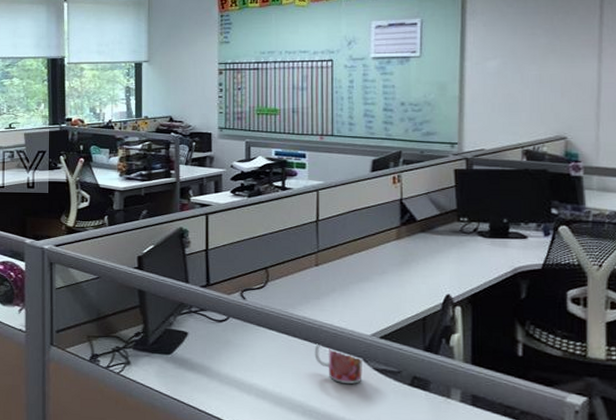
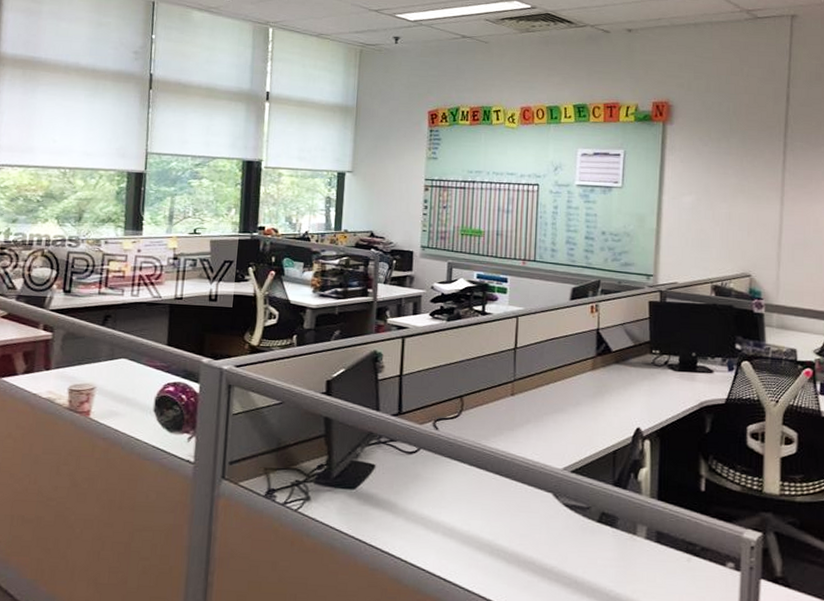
mug: present [314,343,362,384] -> none [505,477,553,521]

